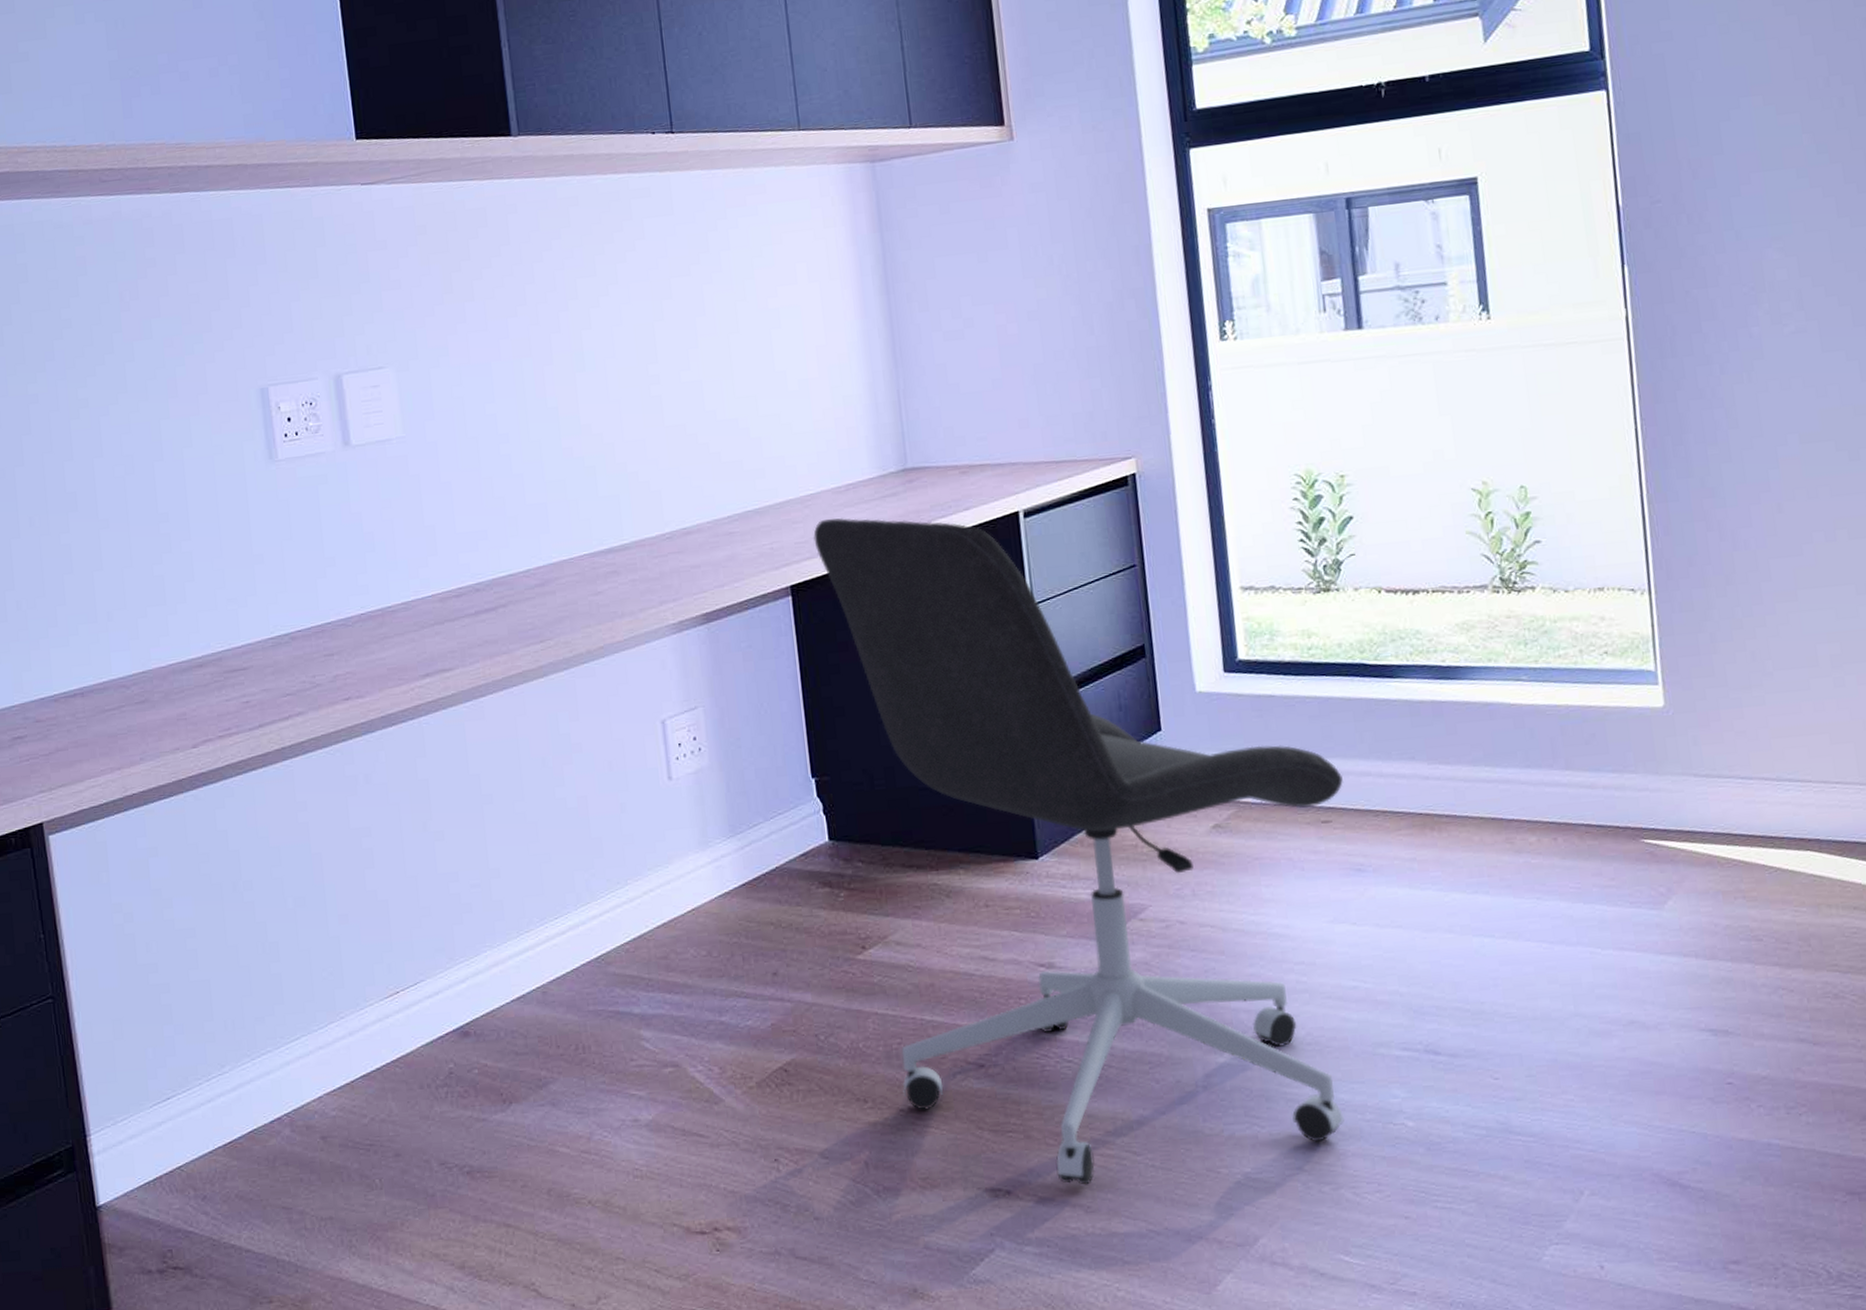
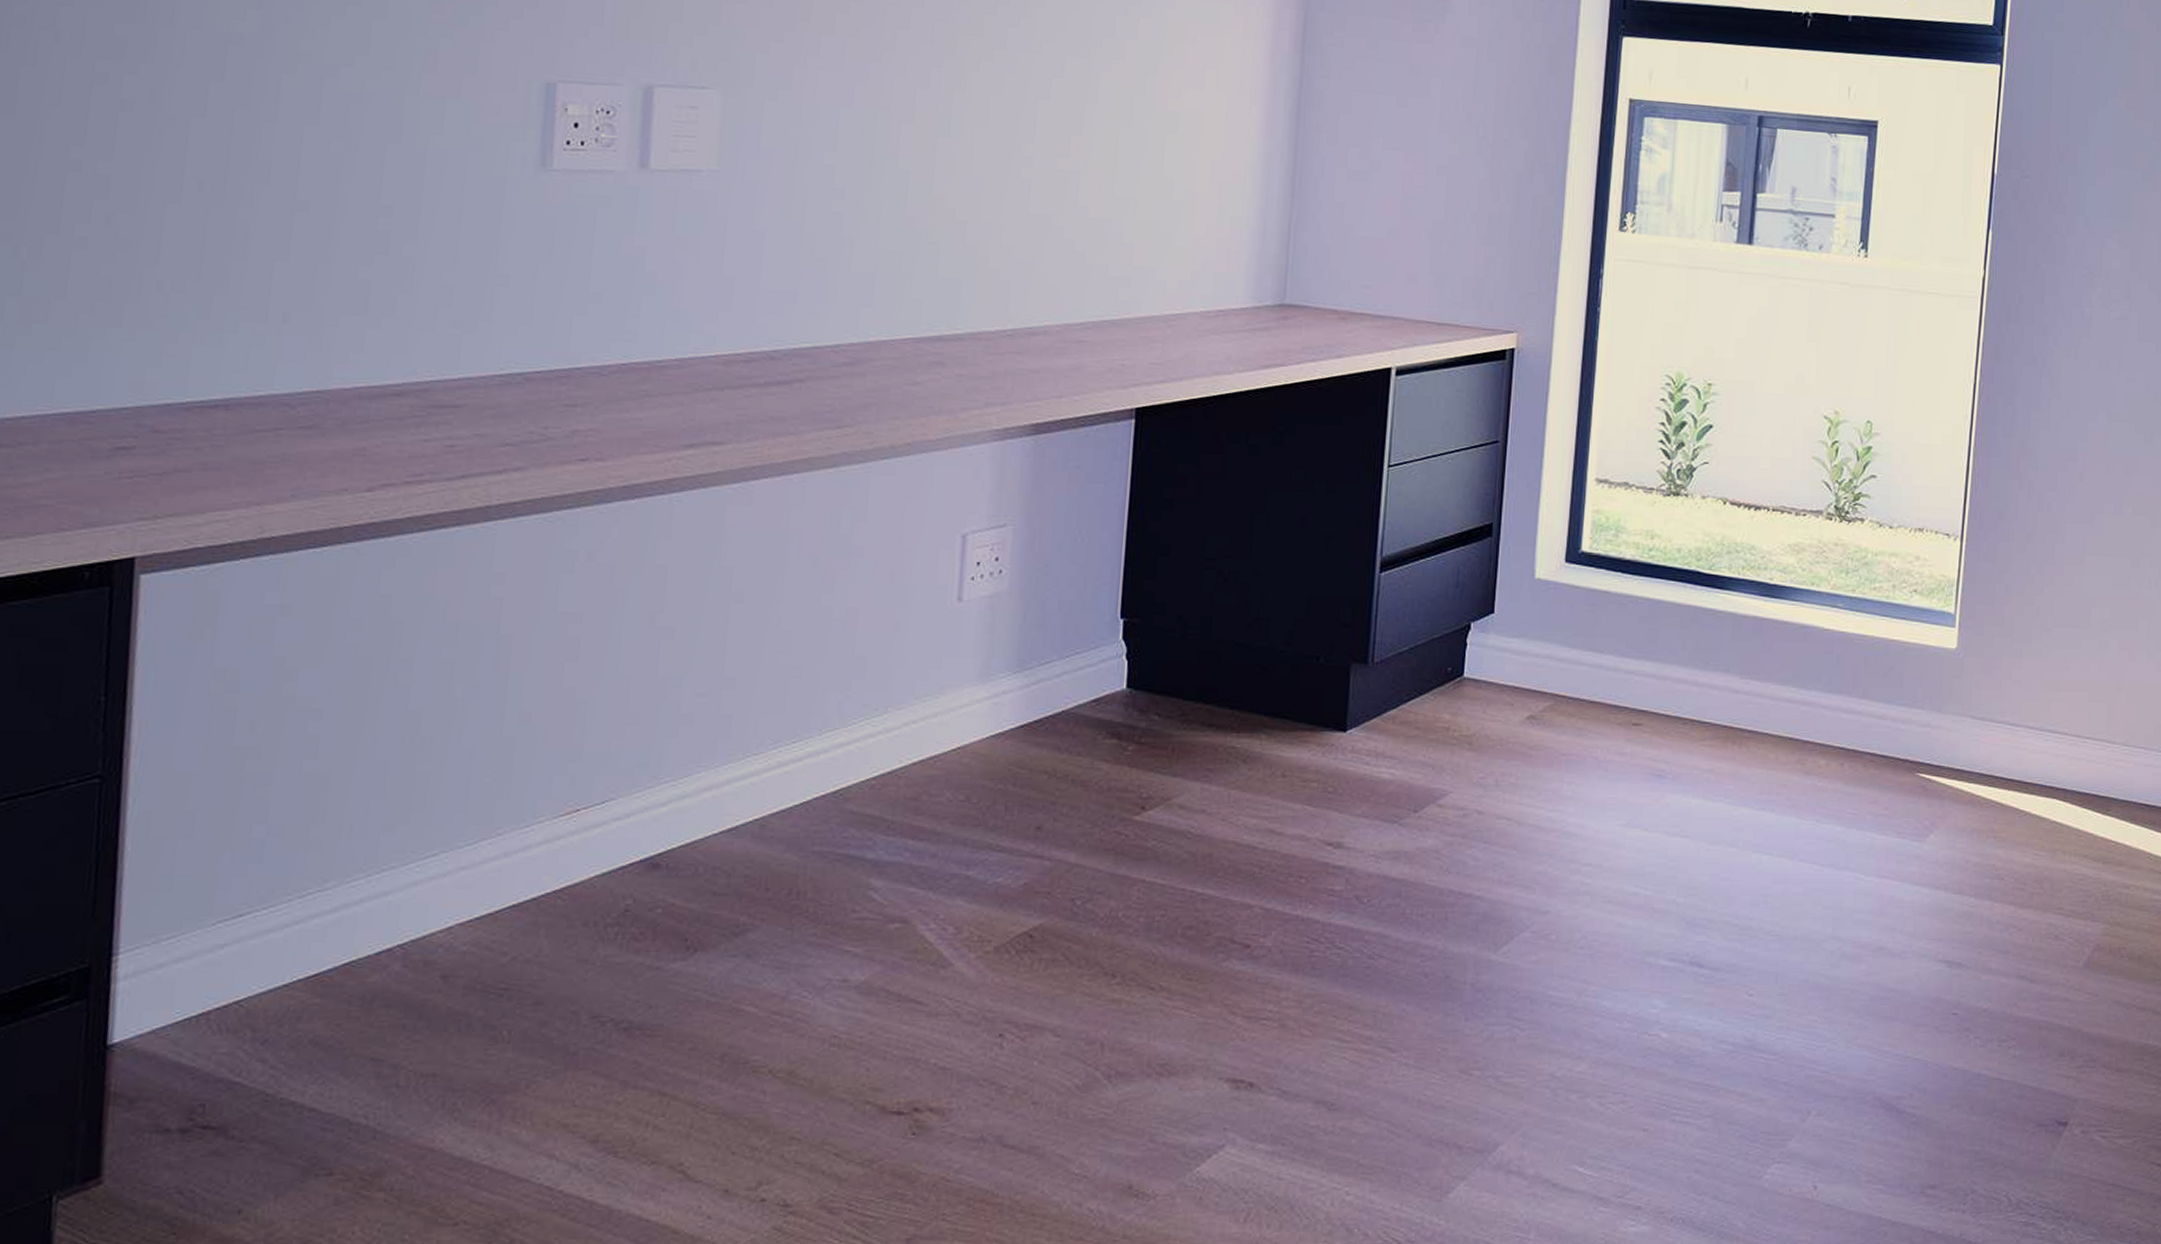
office chair: present [813,518,1344,1185] -> none [1155,343,1660,1081]

